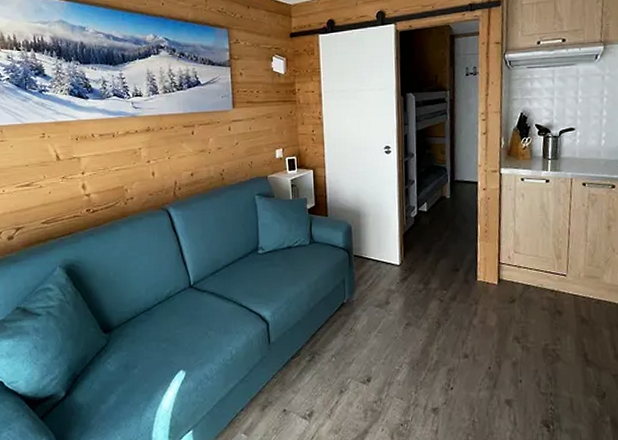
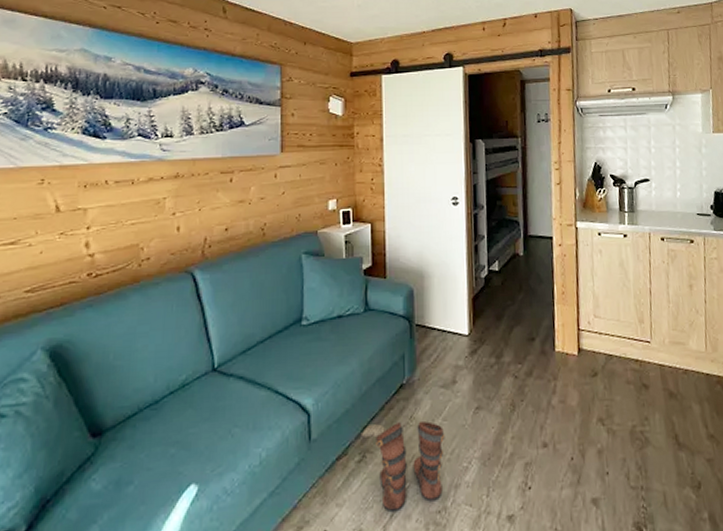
boots: none [310,332,380,400] -> present [361,420,445,513]

